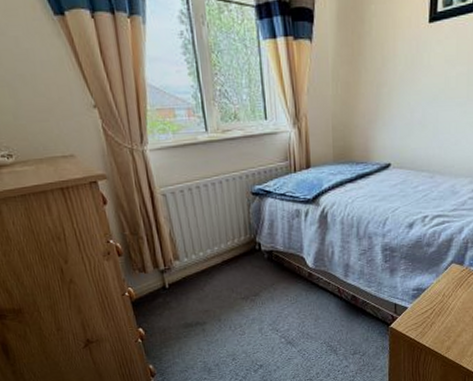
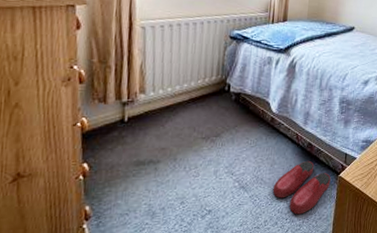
slippers: none [320,313,381,367] -> present [272,160,331,215]

